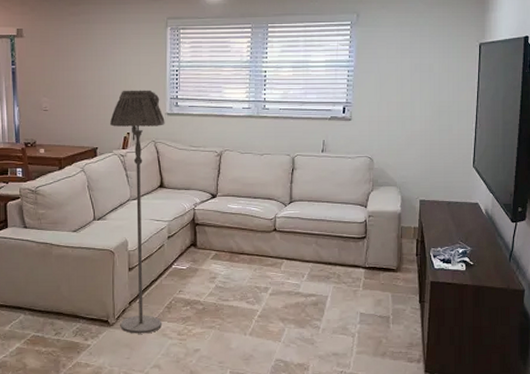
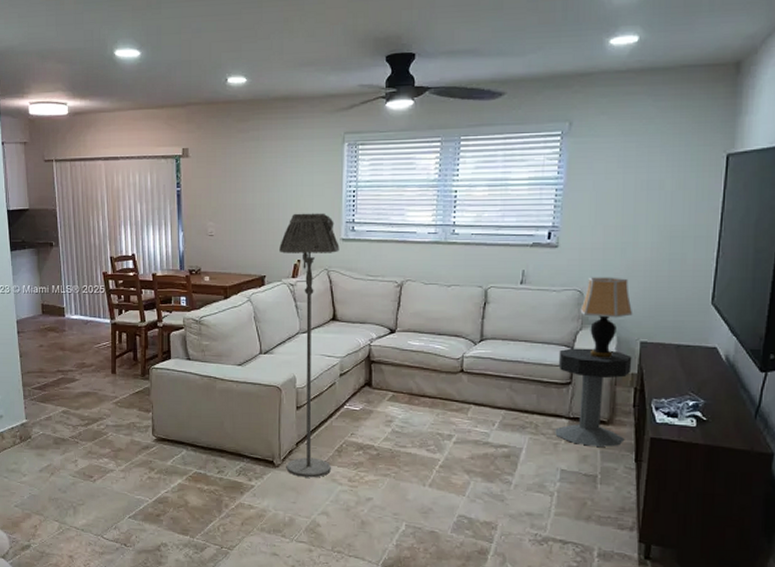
side table: none [354,207,414,291] -> present [555,348,632,447]
table lamp: none [371,145,413,215] -> present [580,277,633,358]

